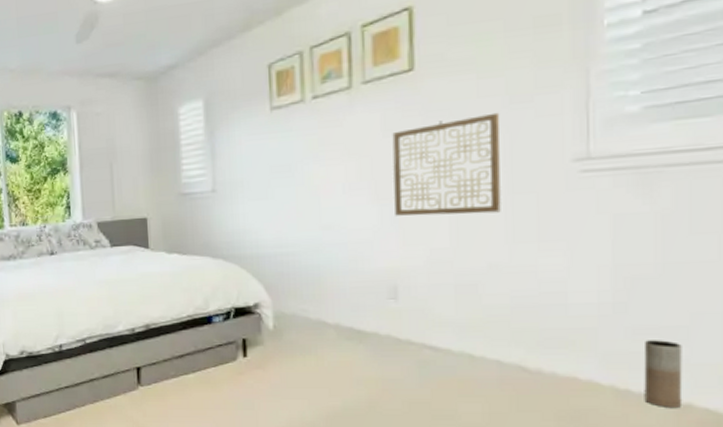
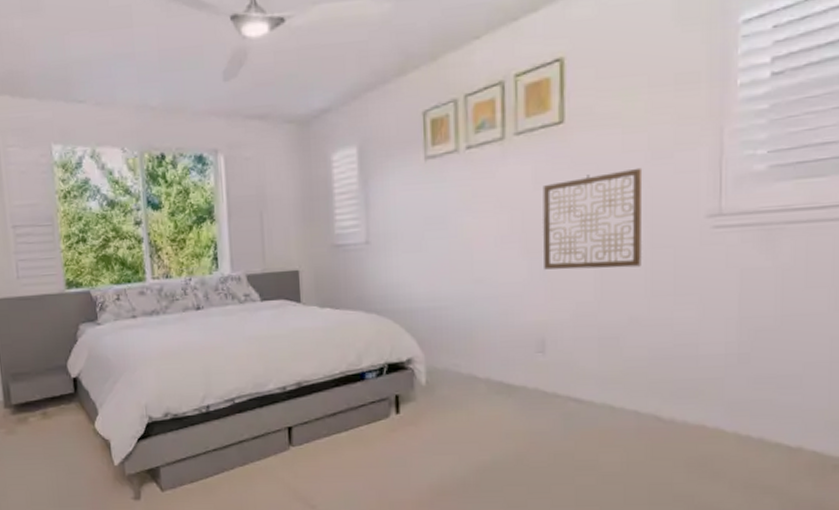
vase: present [643,340,683,407] -> none [762,388,796,451]

